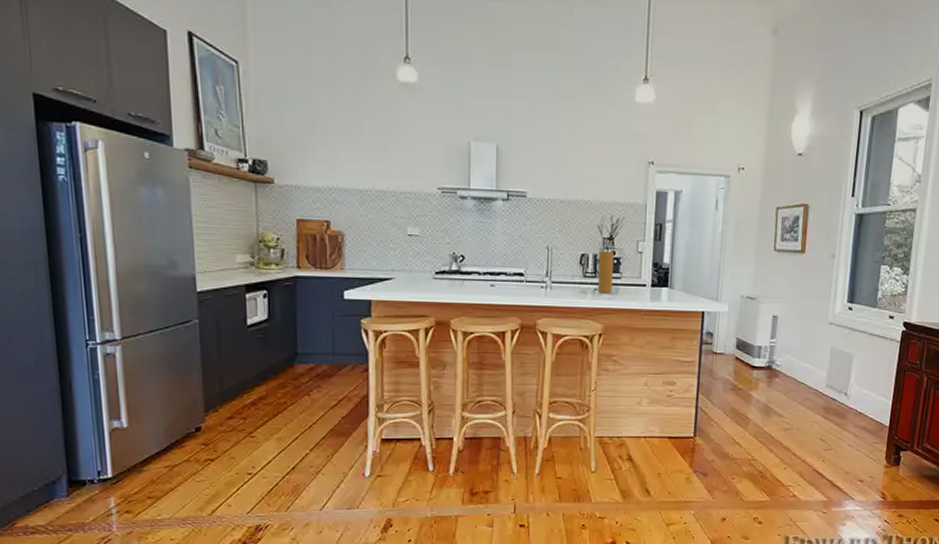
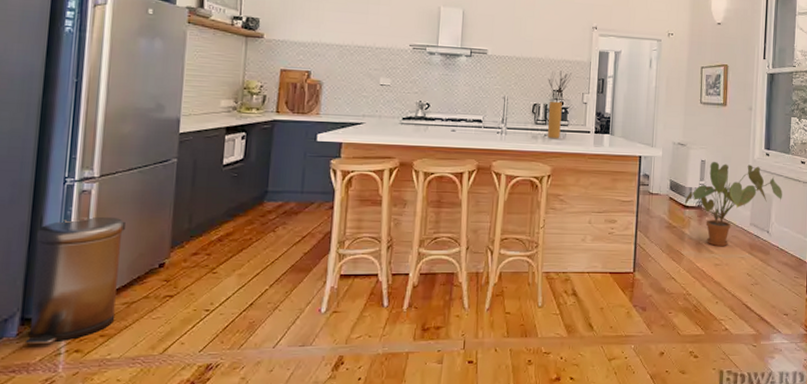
pedal bin: none [67,380,160,506] -> present [24,216,125,345]
house plant: none [752,317,865,411] -> present [684,162,782,247]

